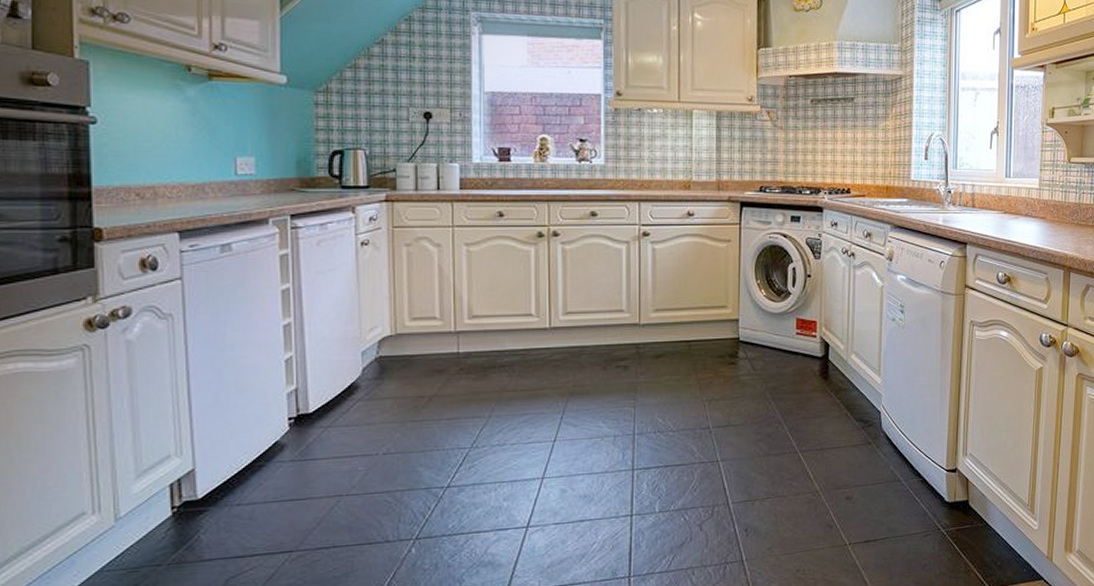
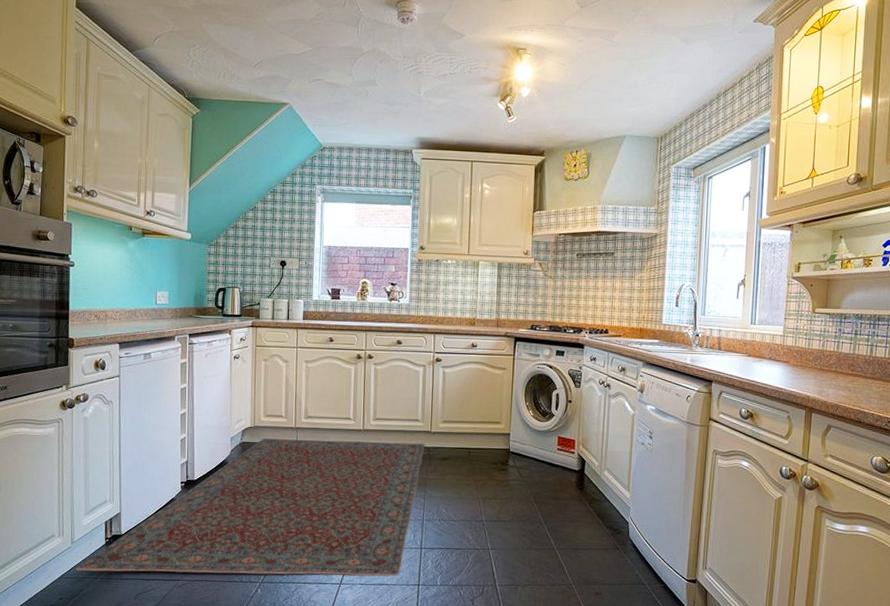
rug: none [125,340,633,559] -> present [76,438,425,577]

